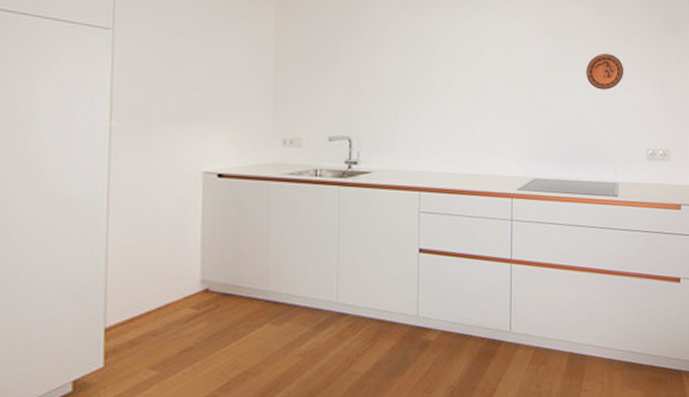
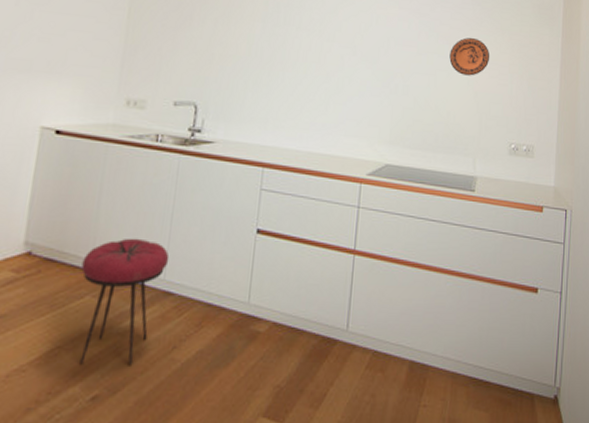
stool: none [258,267,340,386] -> present [80,238,170,366]

